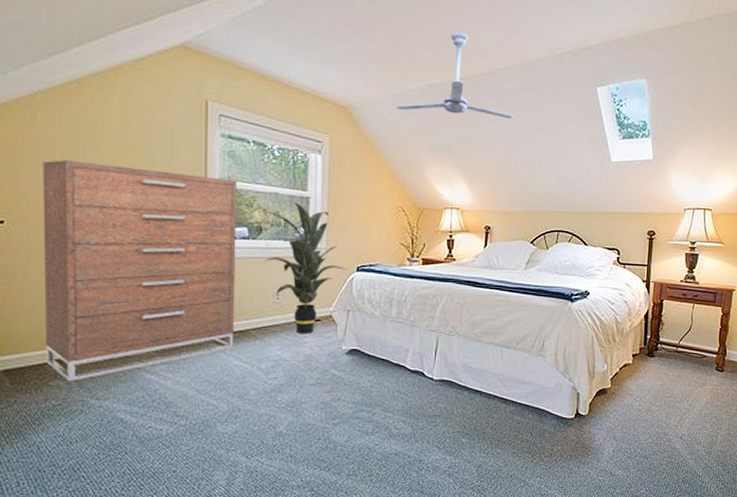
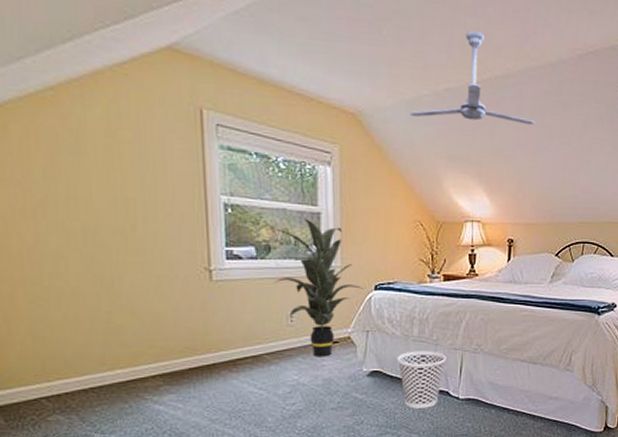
dresser: present [42,160,237,382] -> none [19,177,247,416]
wastebasket: none [375,331,422,388] -> present [397,351,446,409]

